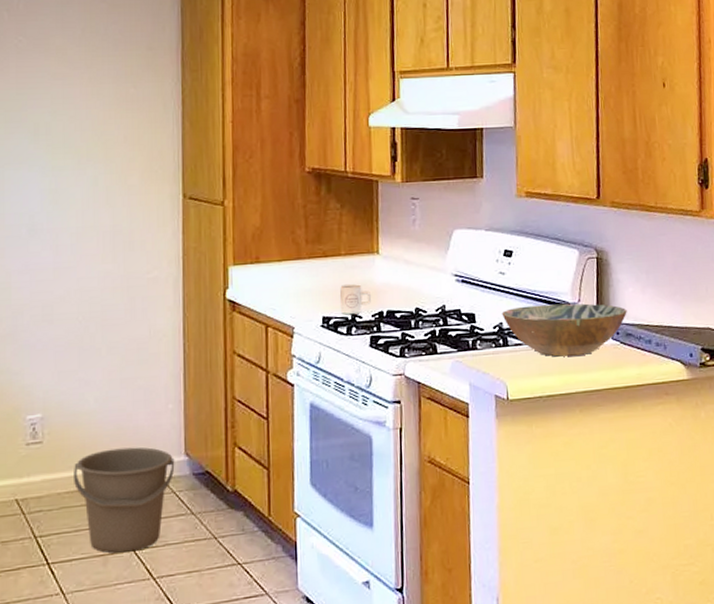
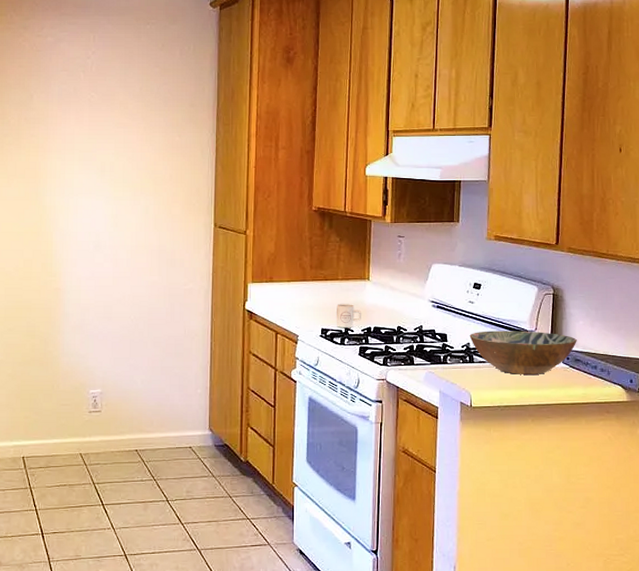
bucket: present [74,447,175,553] -> none [124,421,201,501]

